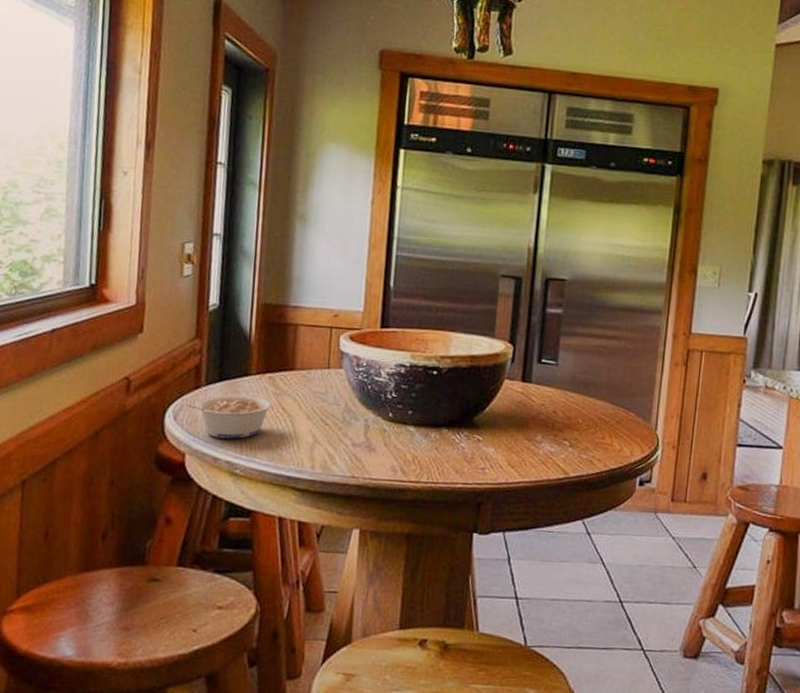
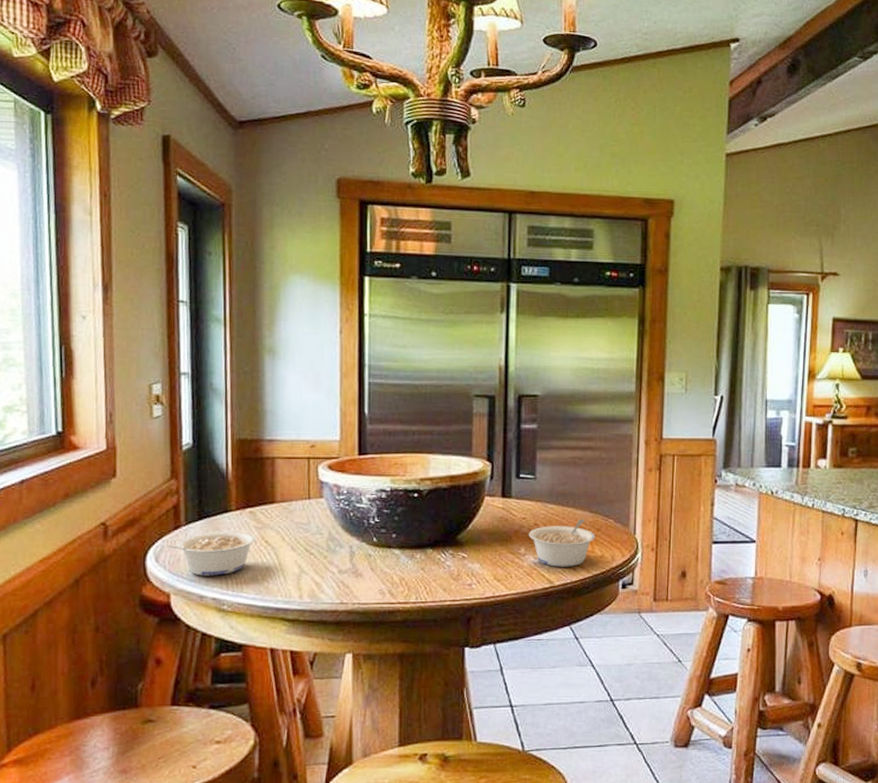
legume: none [546,409,615,459] -> present [528,518,595,567]

